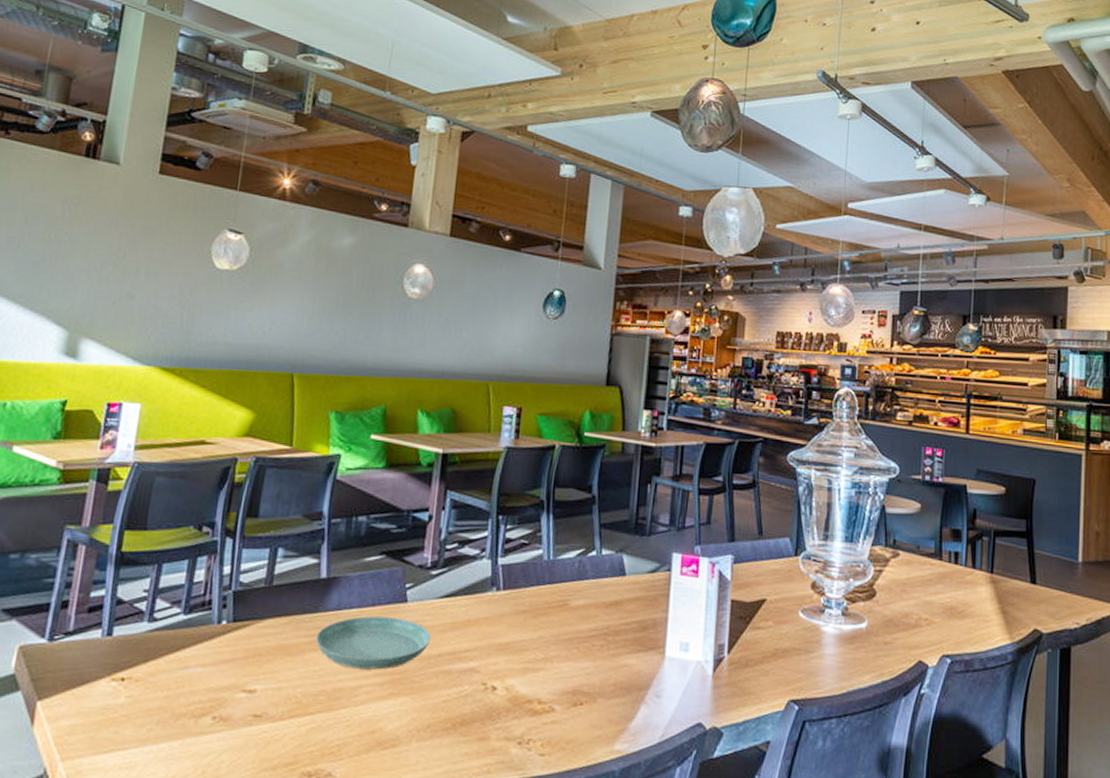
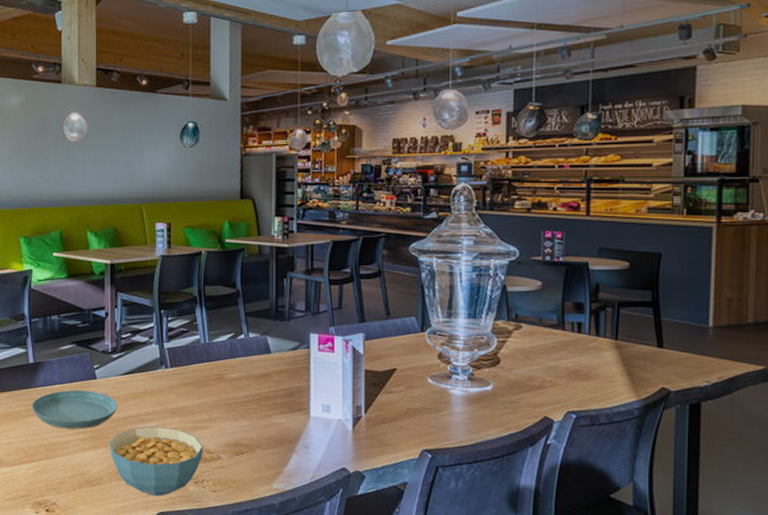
cereal bowl: none [413,668,534,763] -> present [109,427,203,497]

